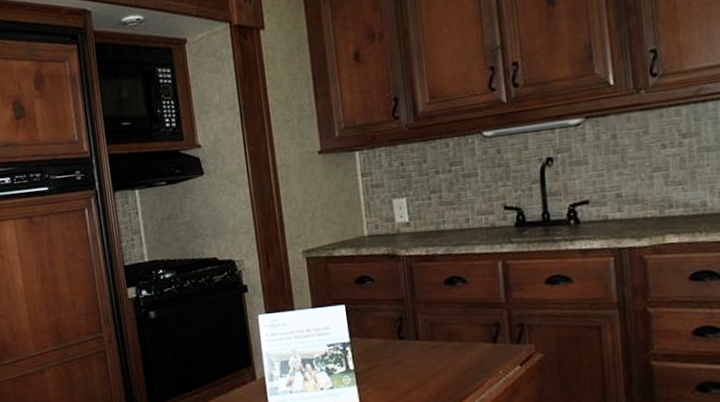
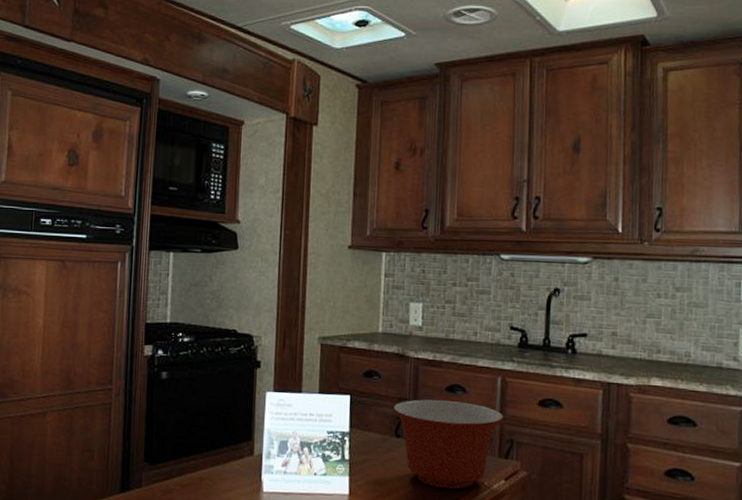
mixing bowl: none [391,292,510,384] -> present [392,399,503,490]

